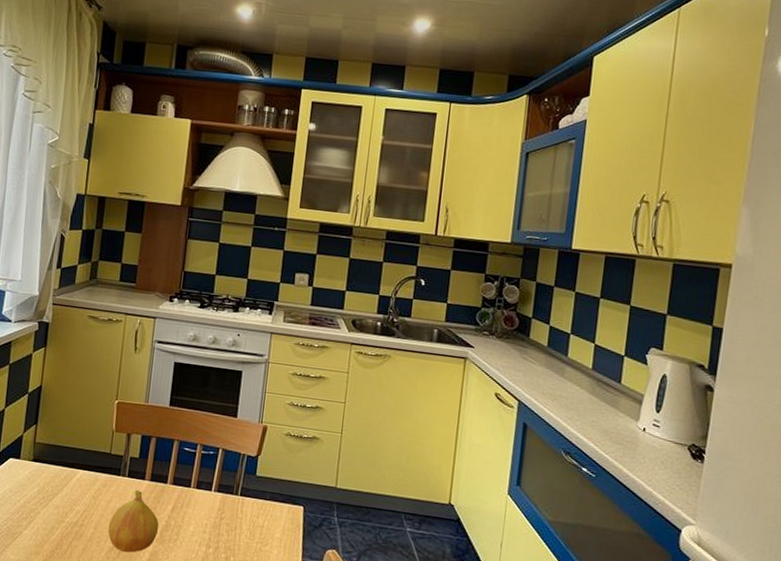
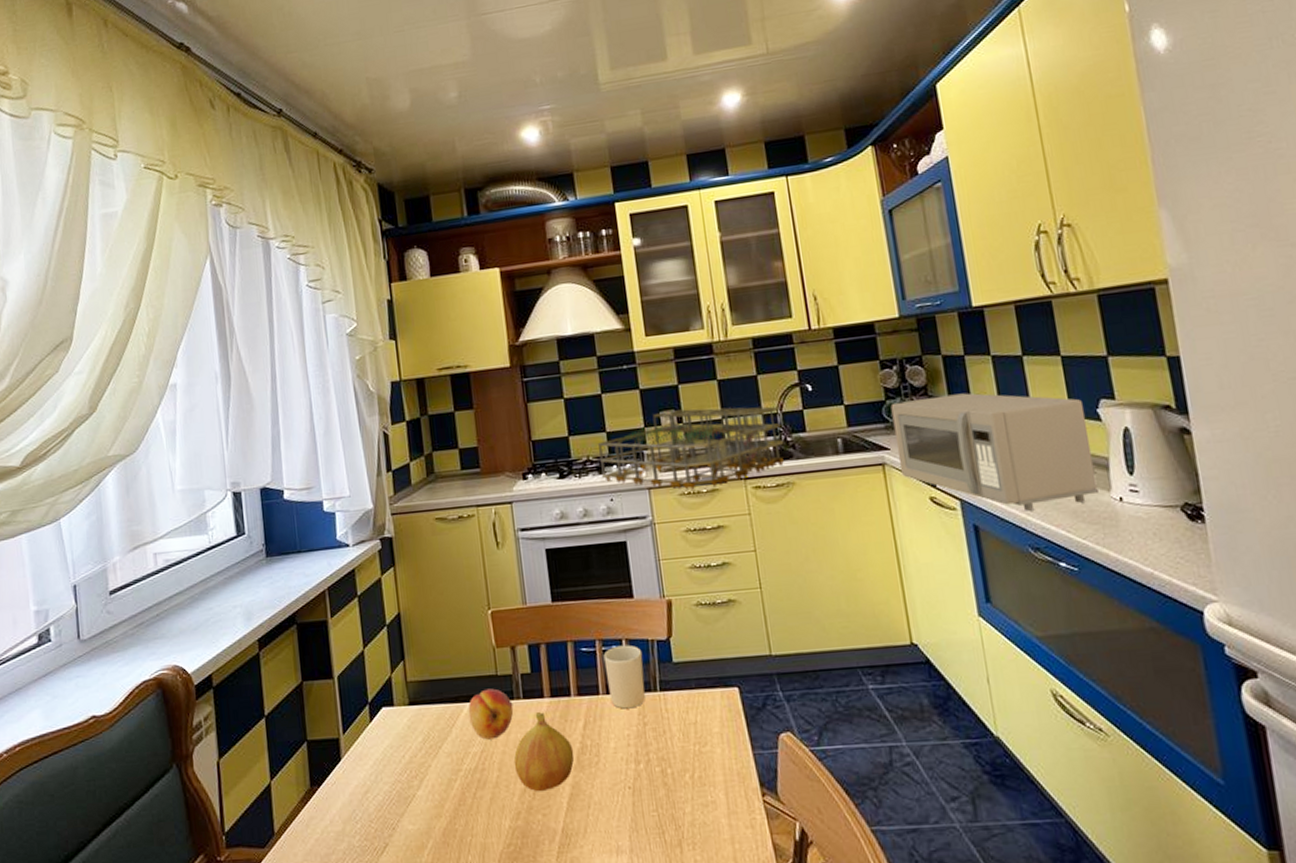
fruit: none [79,462,118,504] -> present [468,688,514,740]
mug: none [198,452,234,505] -> present [603,644,645,709]
dish rack: none [234,273,393,345] -> present [597,406,784,491]
microwave: none [478,311,636,425] -> present [890,393,1100,511]

